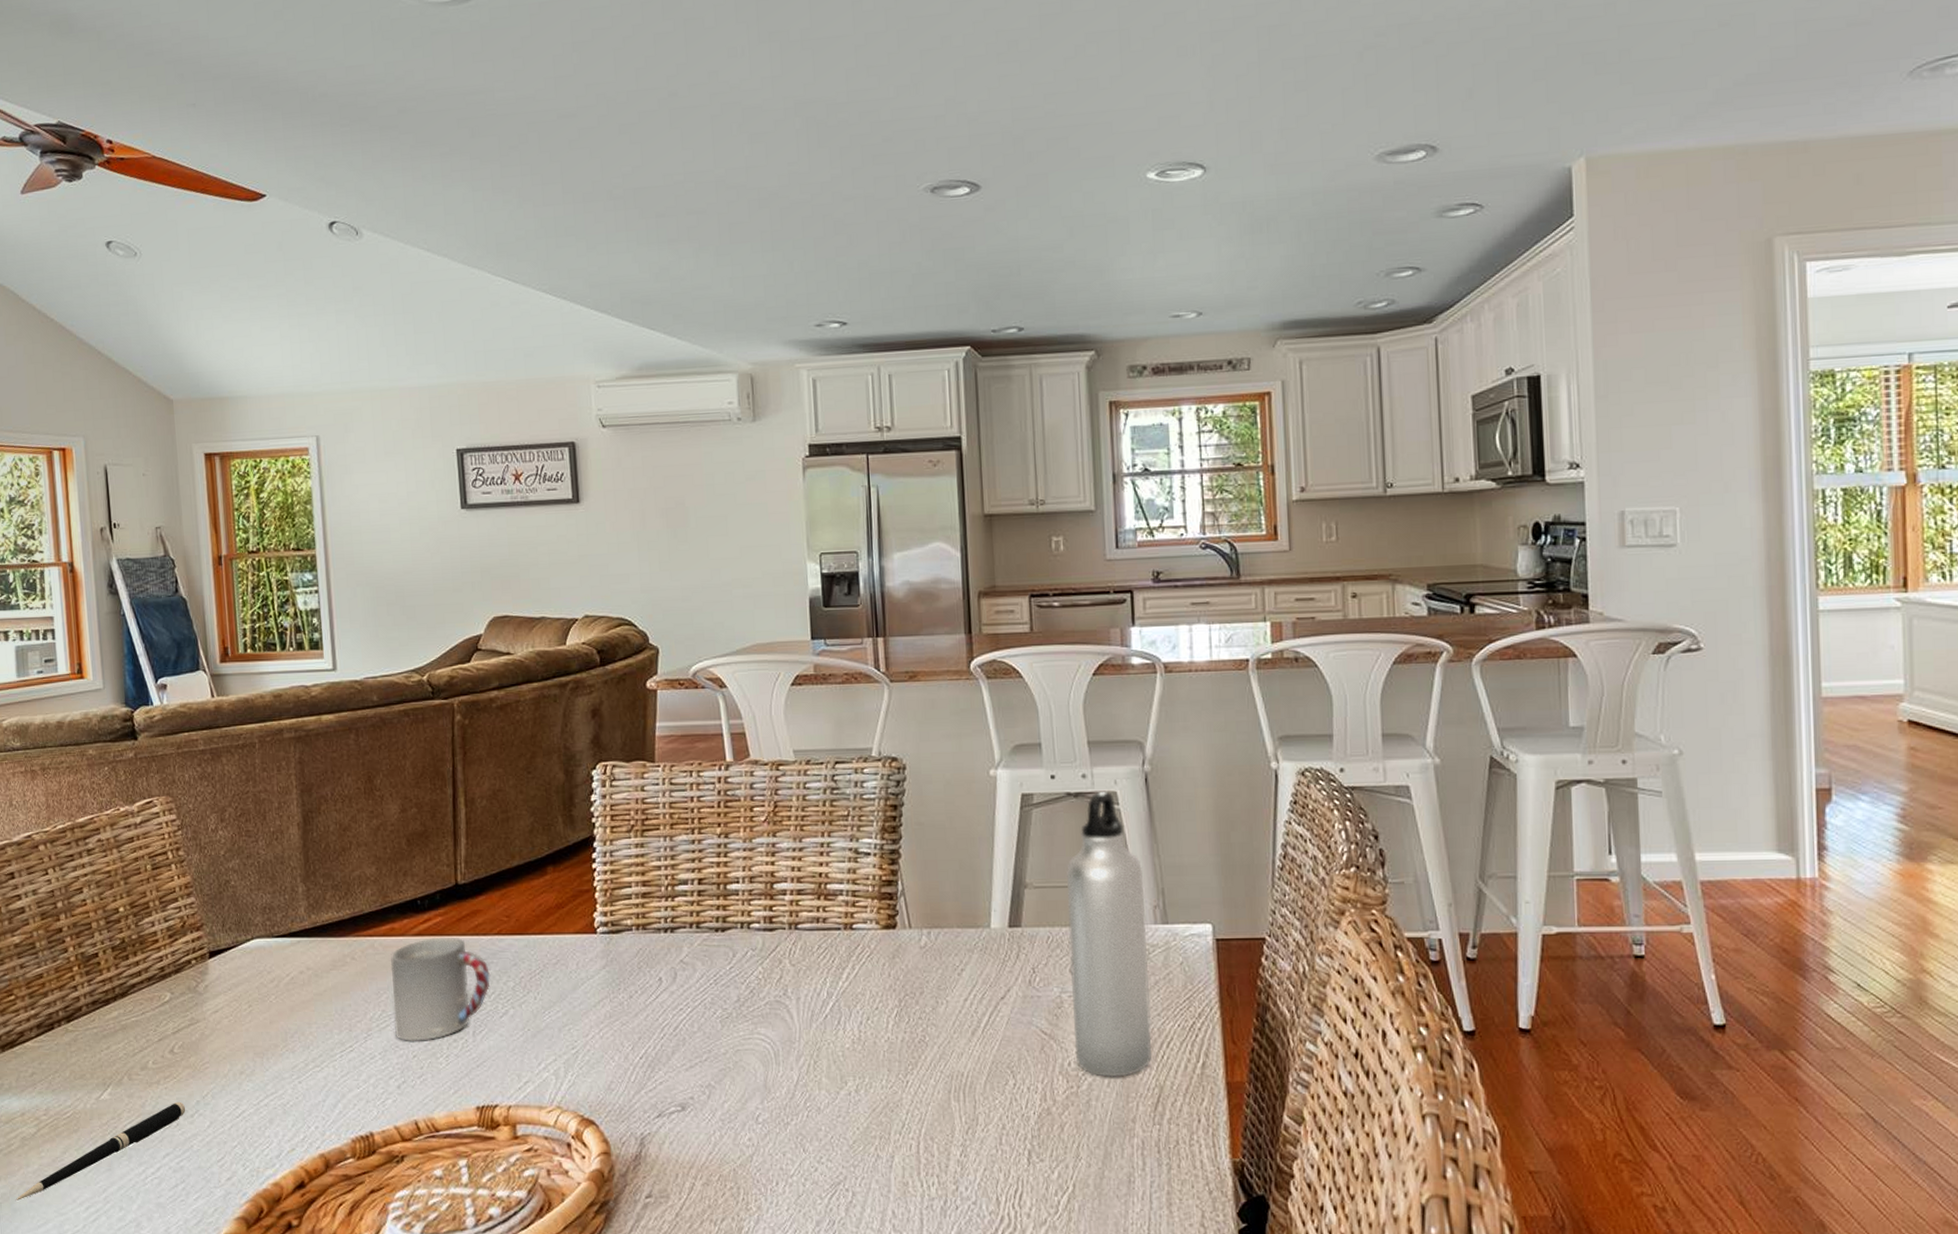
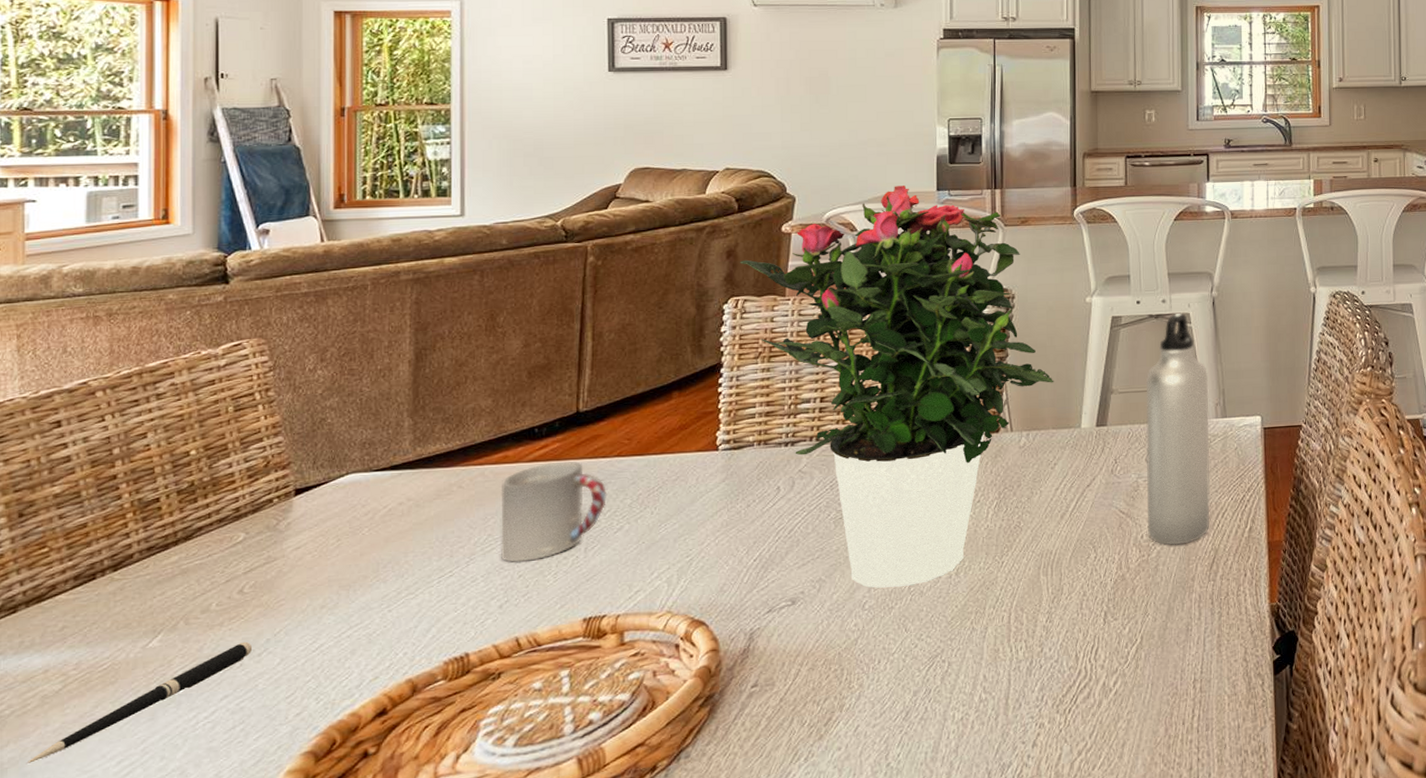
potted flower: none [606,634,957,1101] -> present [740,186,1054,588]

